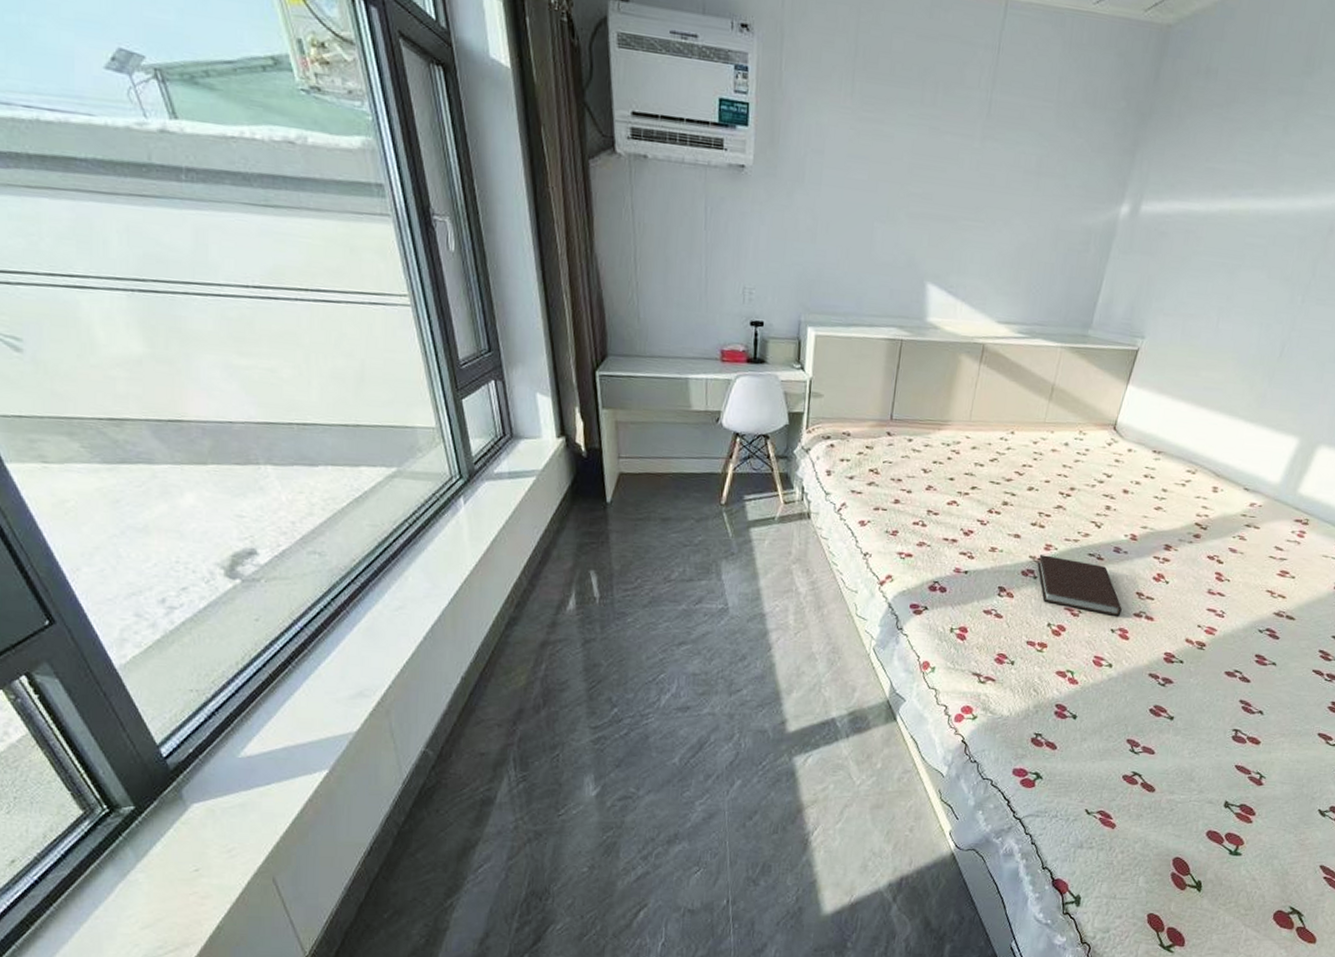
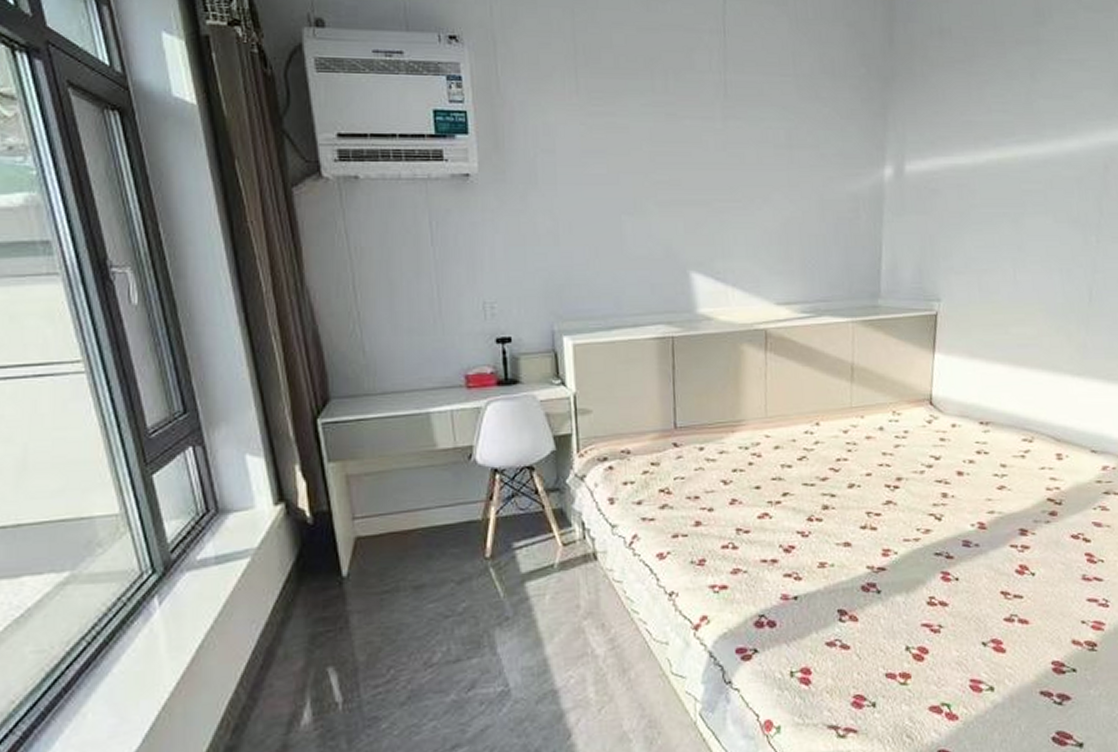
notebook: present [1037,554,1122,617] -> none [877,562,989,627]

